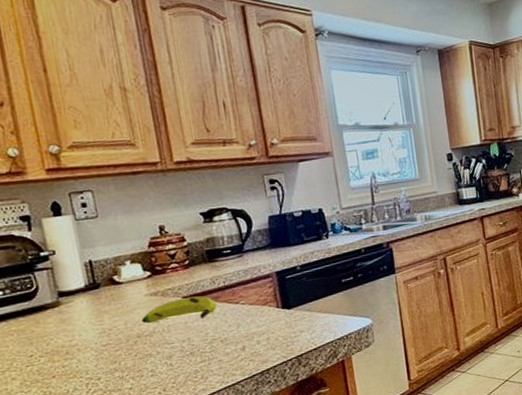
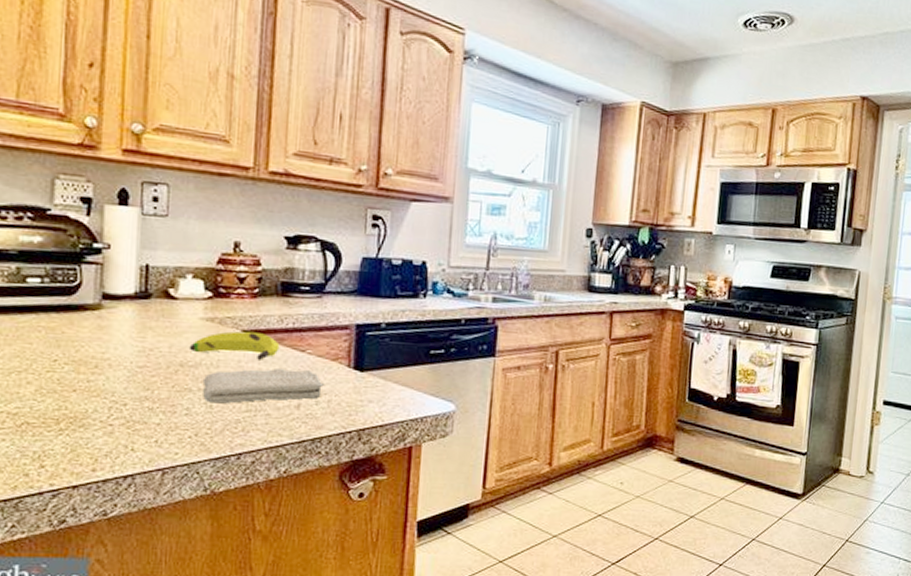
washcloth: none [159,317,261,362] -> present [202,367,324,403]

